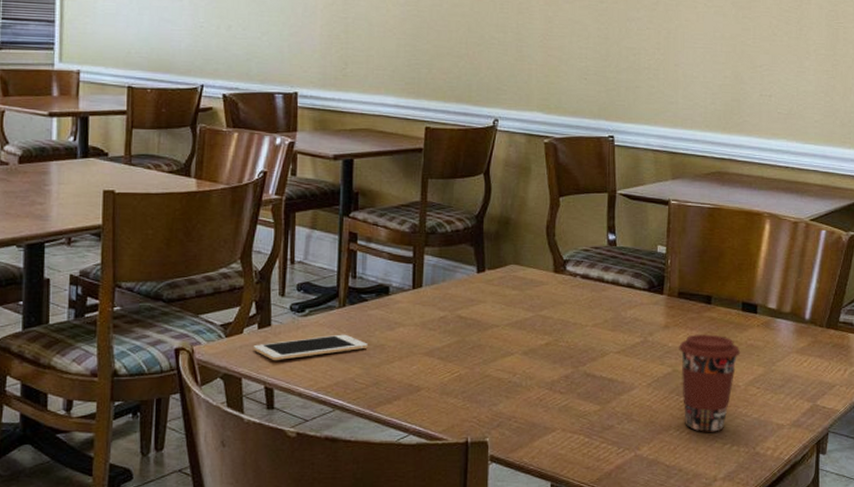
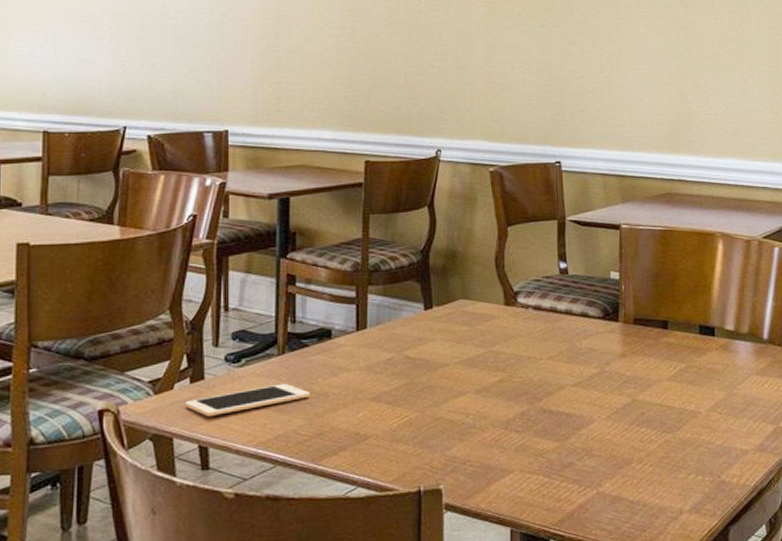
coffee cup: present [679,333,741,432] -> none [637,359,701,463]

